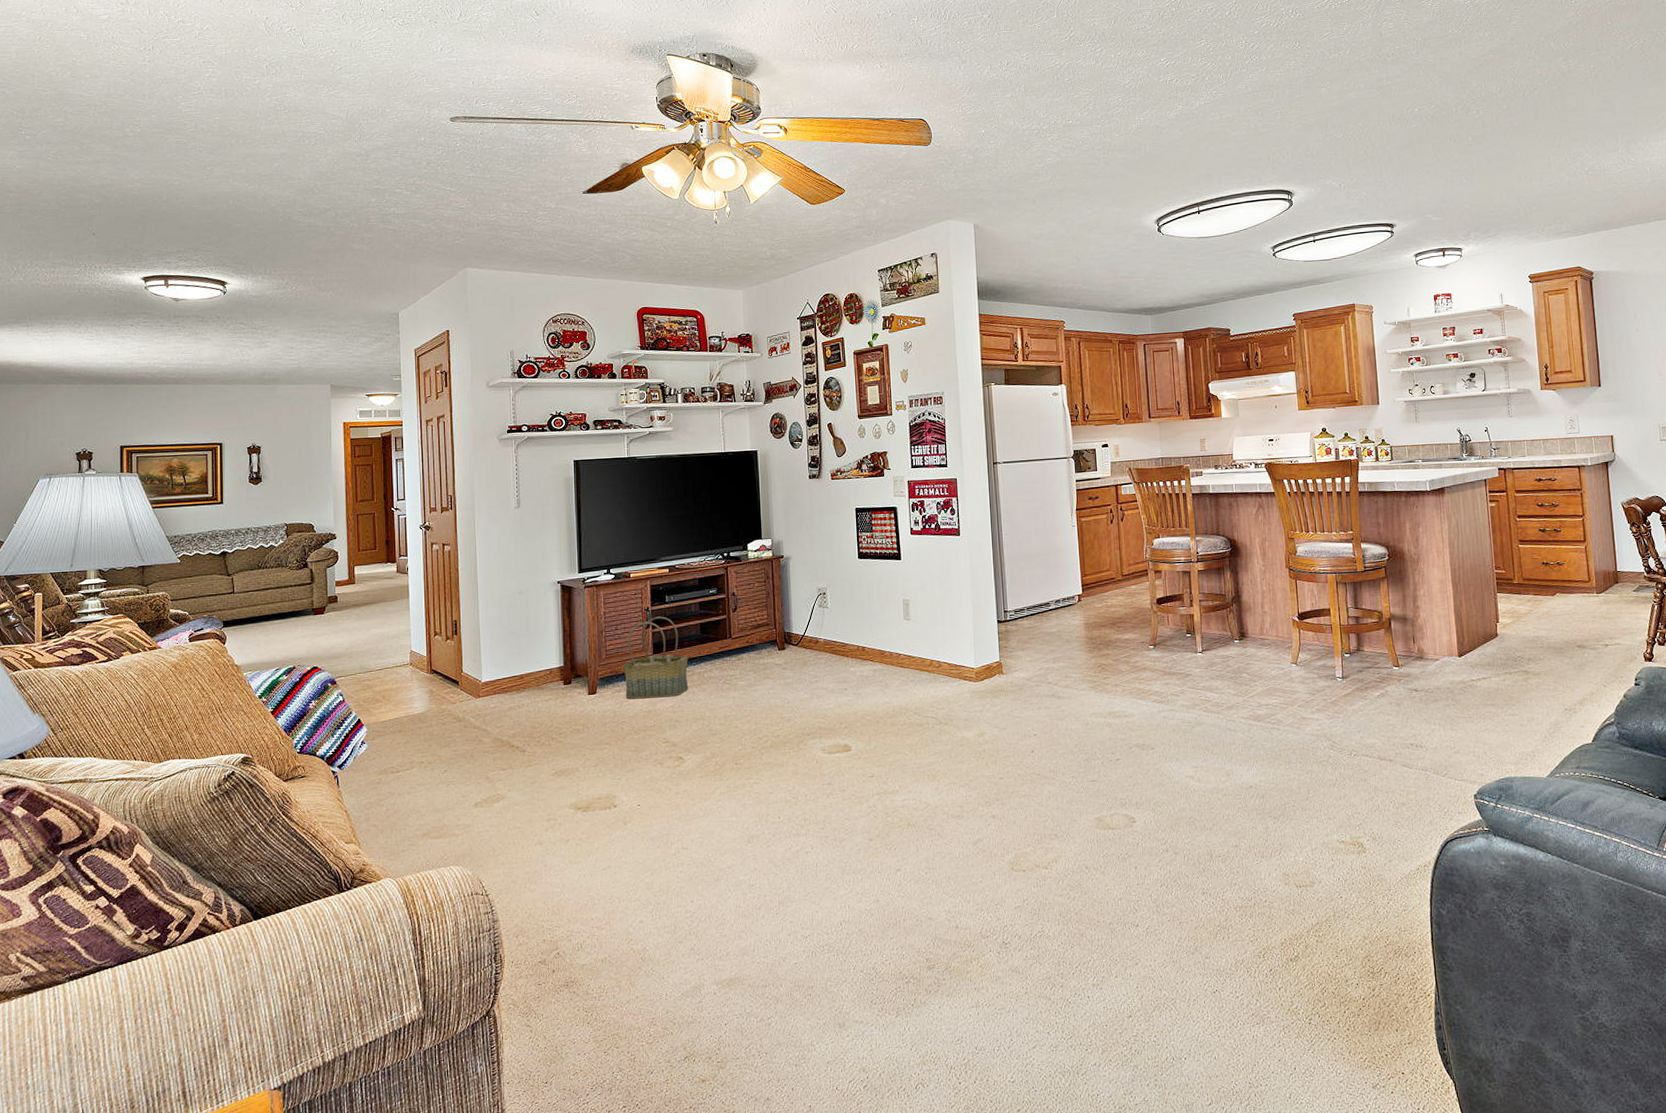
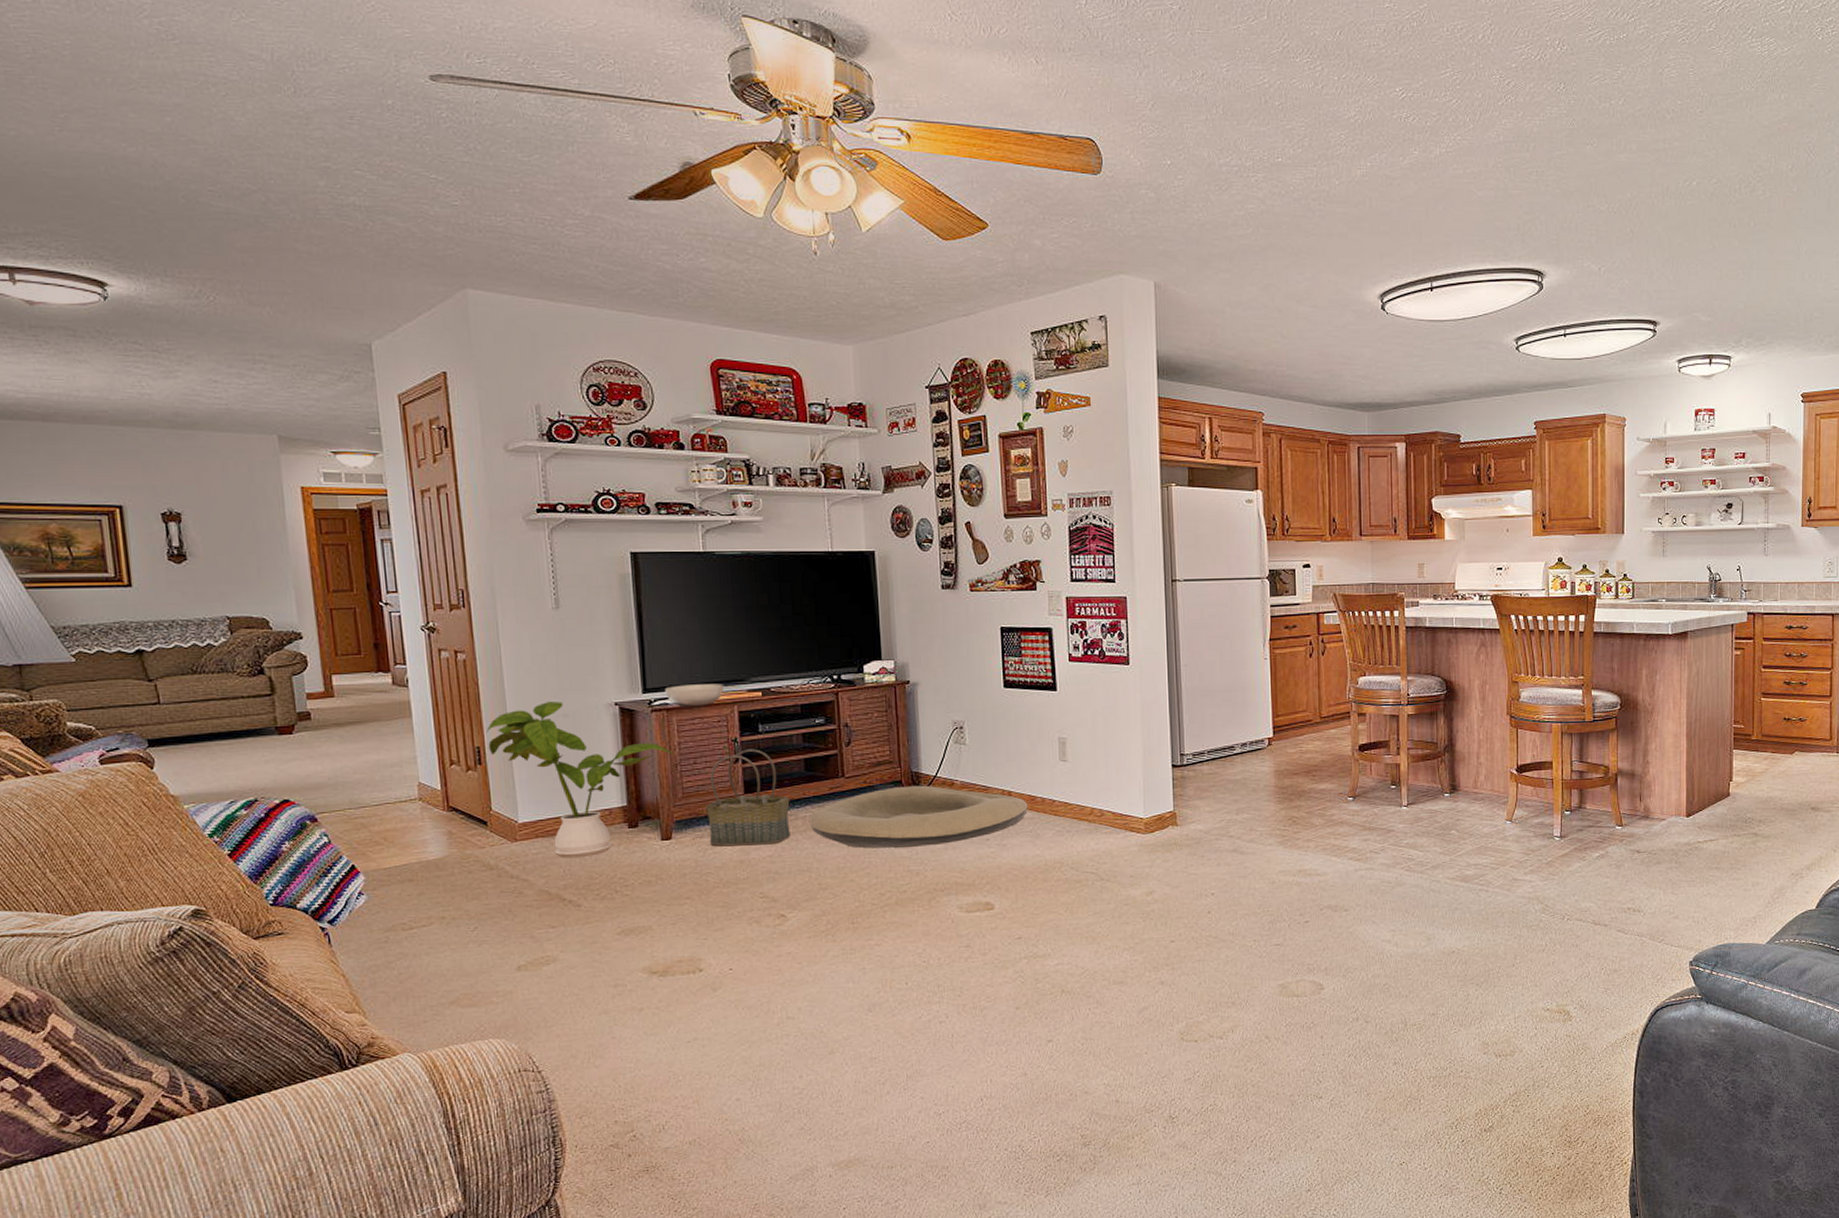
house plant: none [462,581,600,711] -> present [486,701,674,859]
bowl: none [595,563,640,584] -> present [665,684,725,708]
dog bed: none [704,643,879,699] -> present [810,785,1028,849]

